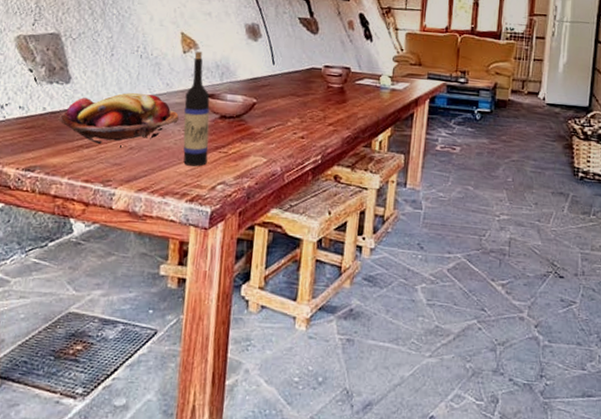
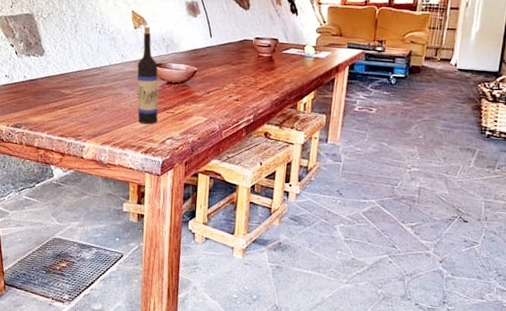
fruit basket: present [57,93,179,145] -> none [35,63,133,106]

